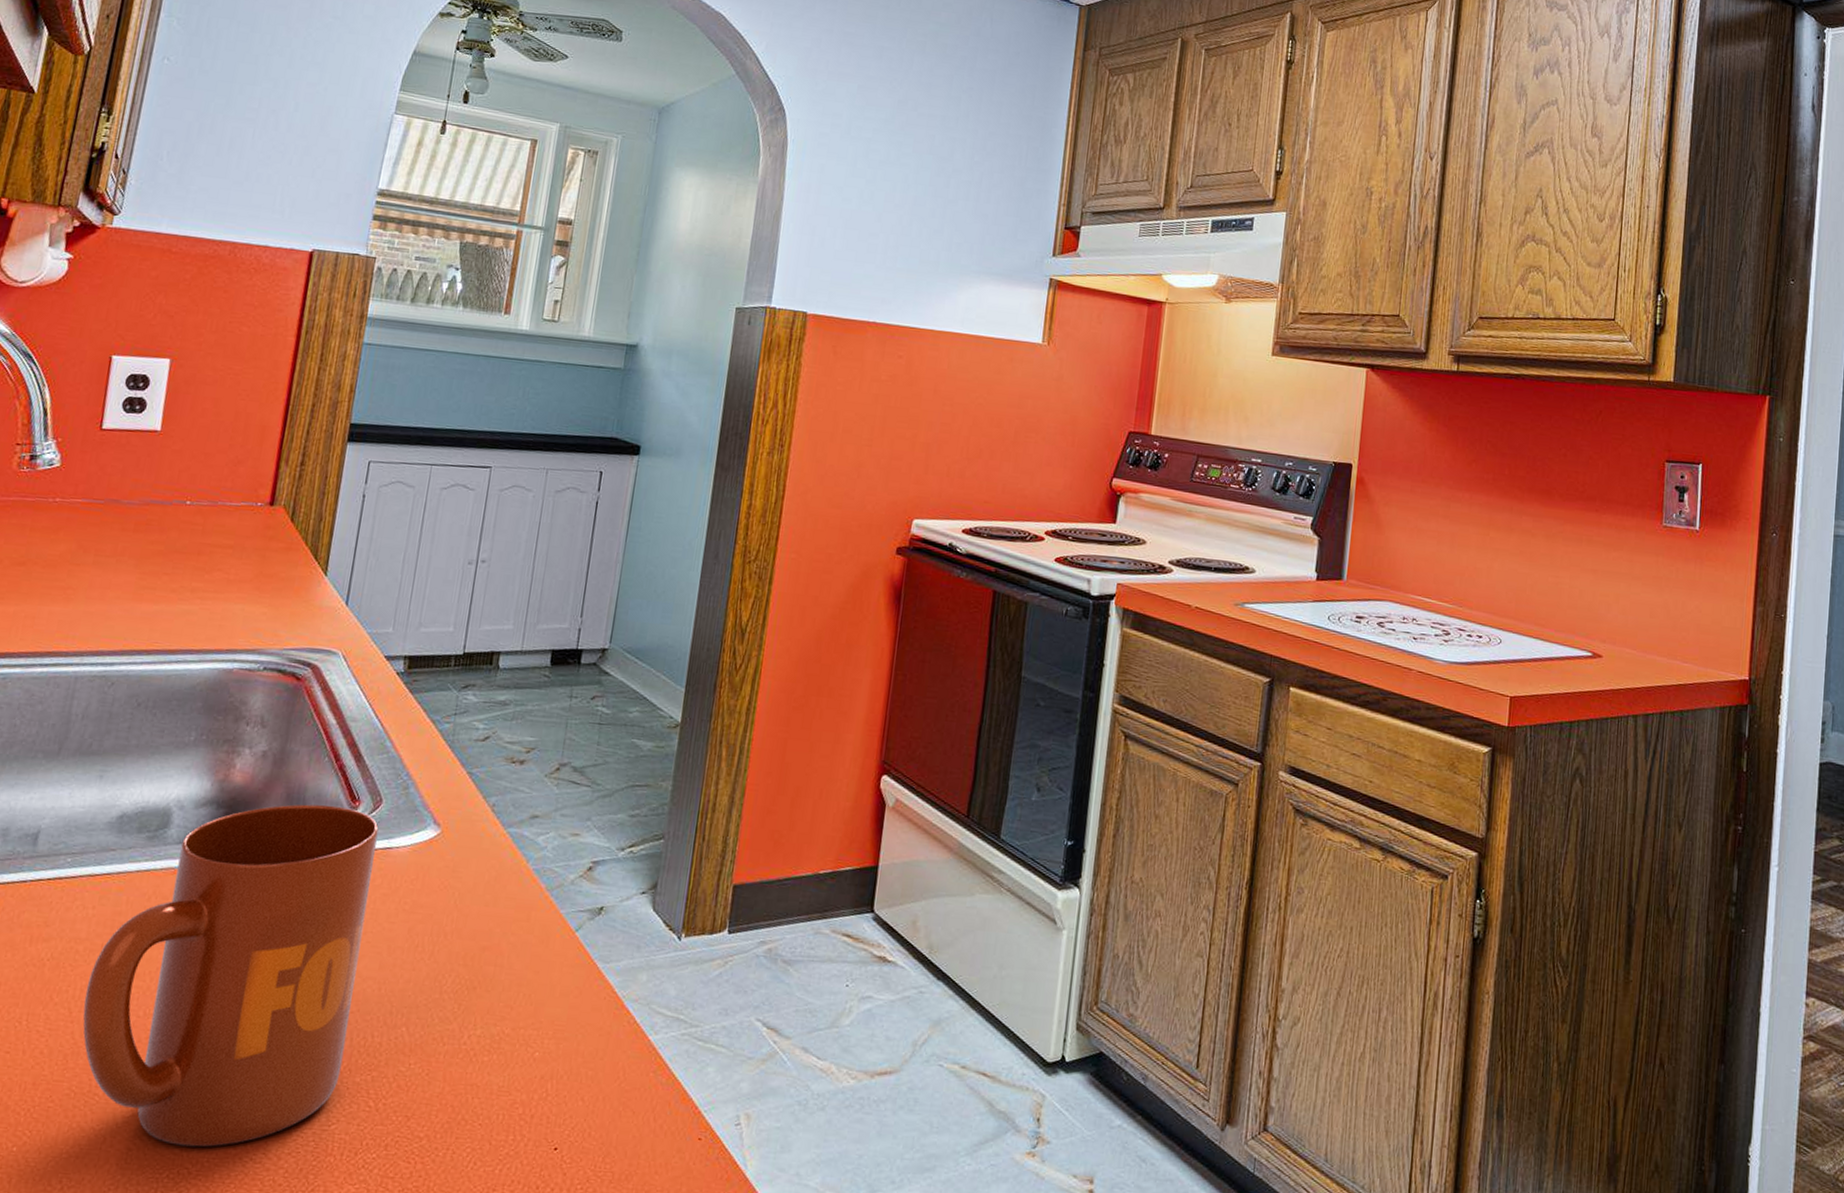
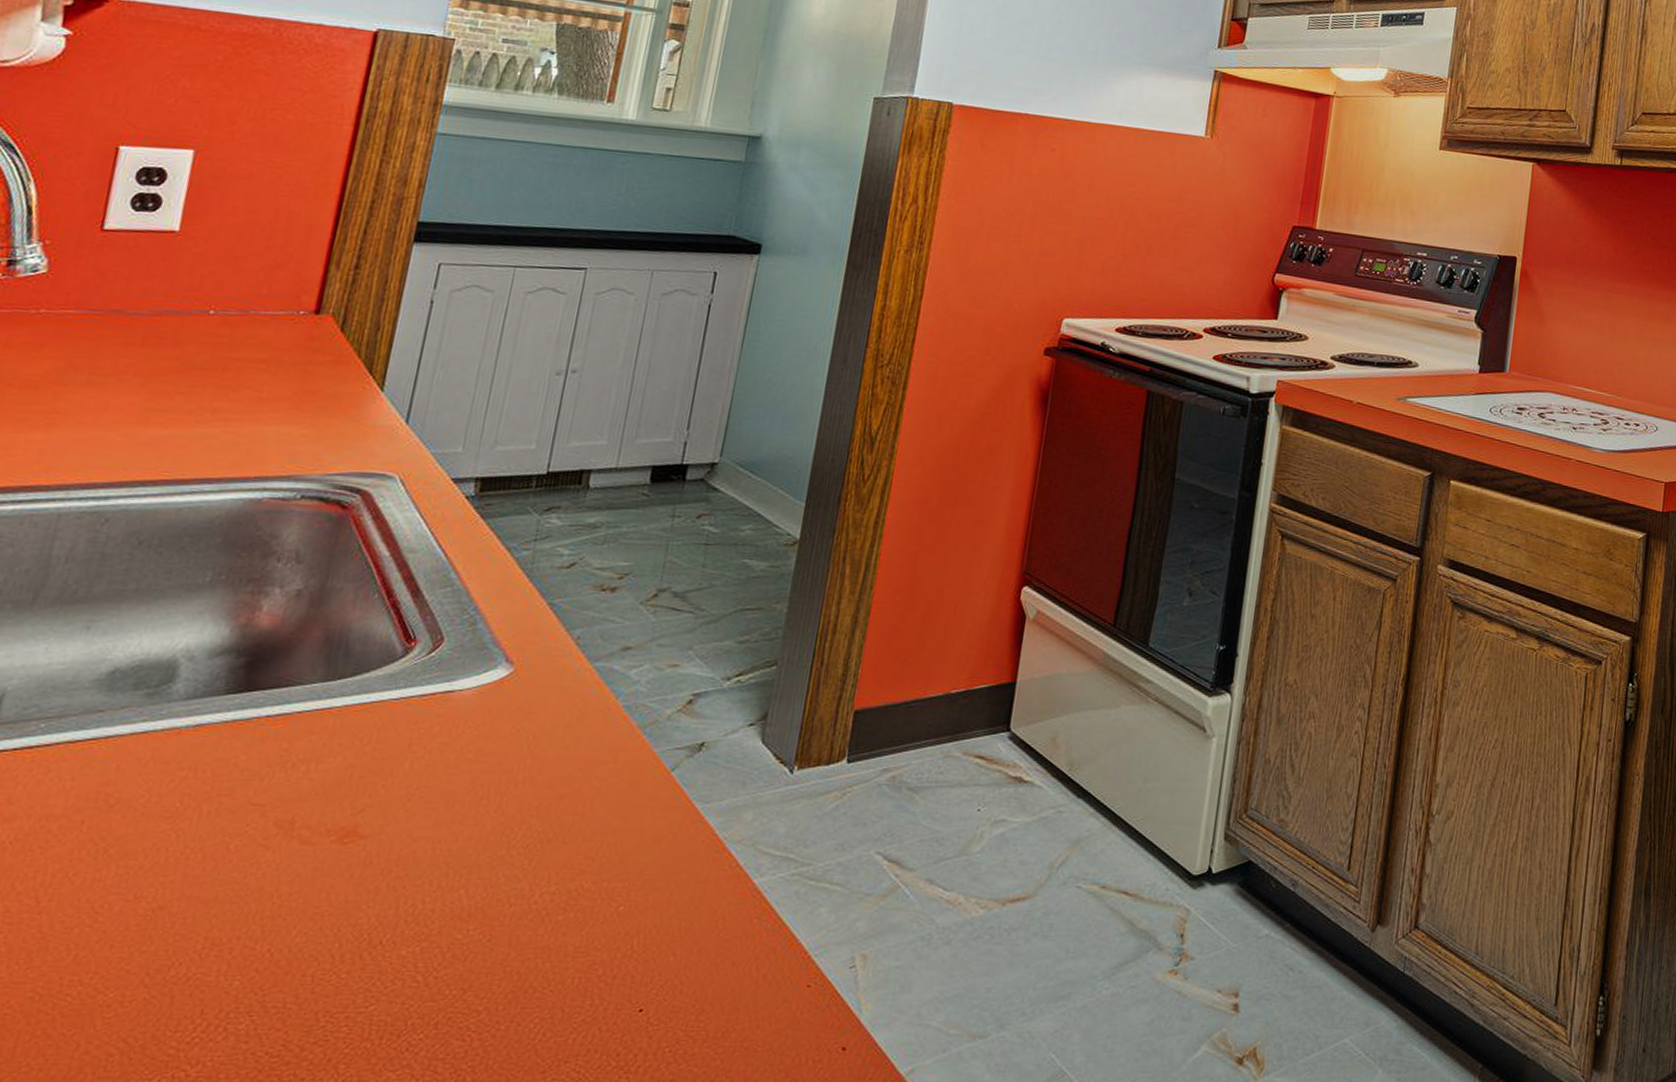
mug: present [82,804,379,1148] -> none [53,647,439,1045]

